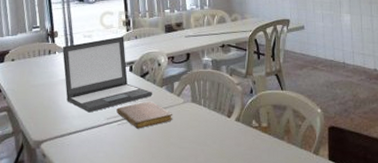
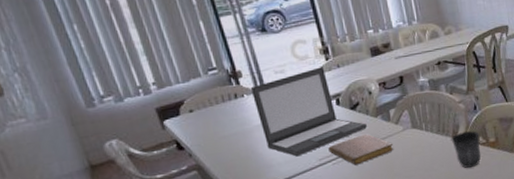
mug: none [226,113,253,148] -> present [451,131,481,168]

